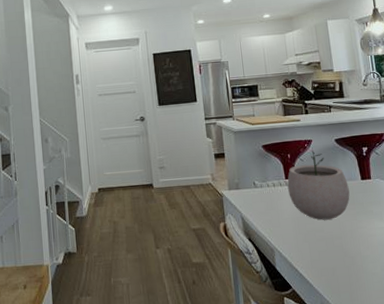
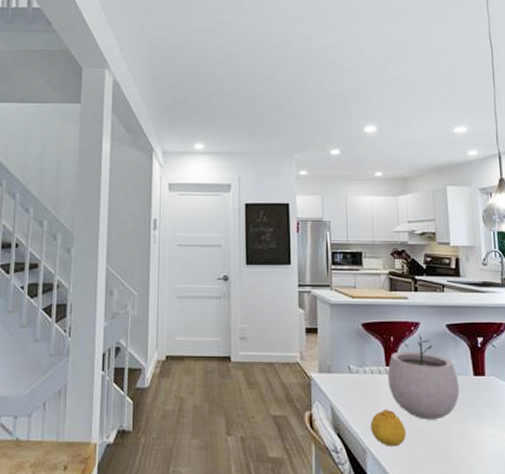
fruit: none [276,214,307,245] -> present [371,409,407,447]

